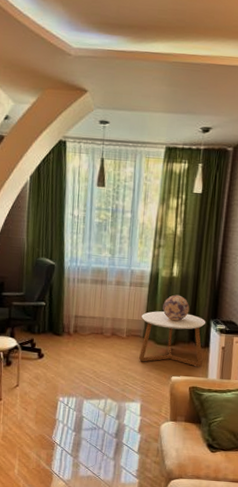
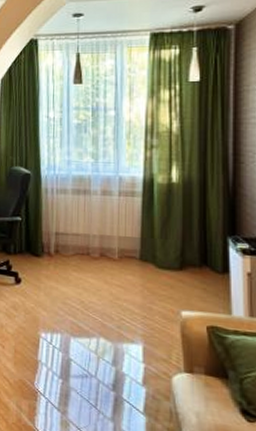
coffee table: present [139,311,206,368] -> none [136,226,222,300]
decorative globe: present [162,294,190,322] -> none [162,205,198,239]

